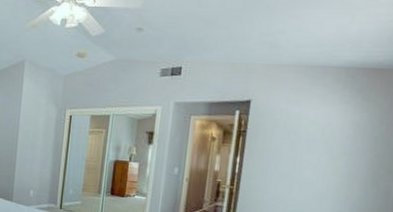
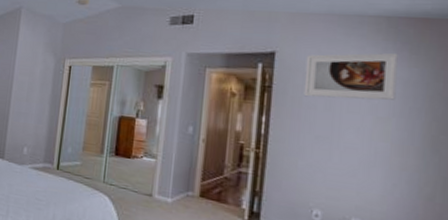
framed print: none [272,99,353,142] -> present [303,52,398,100]

